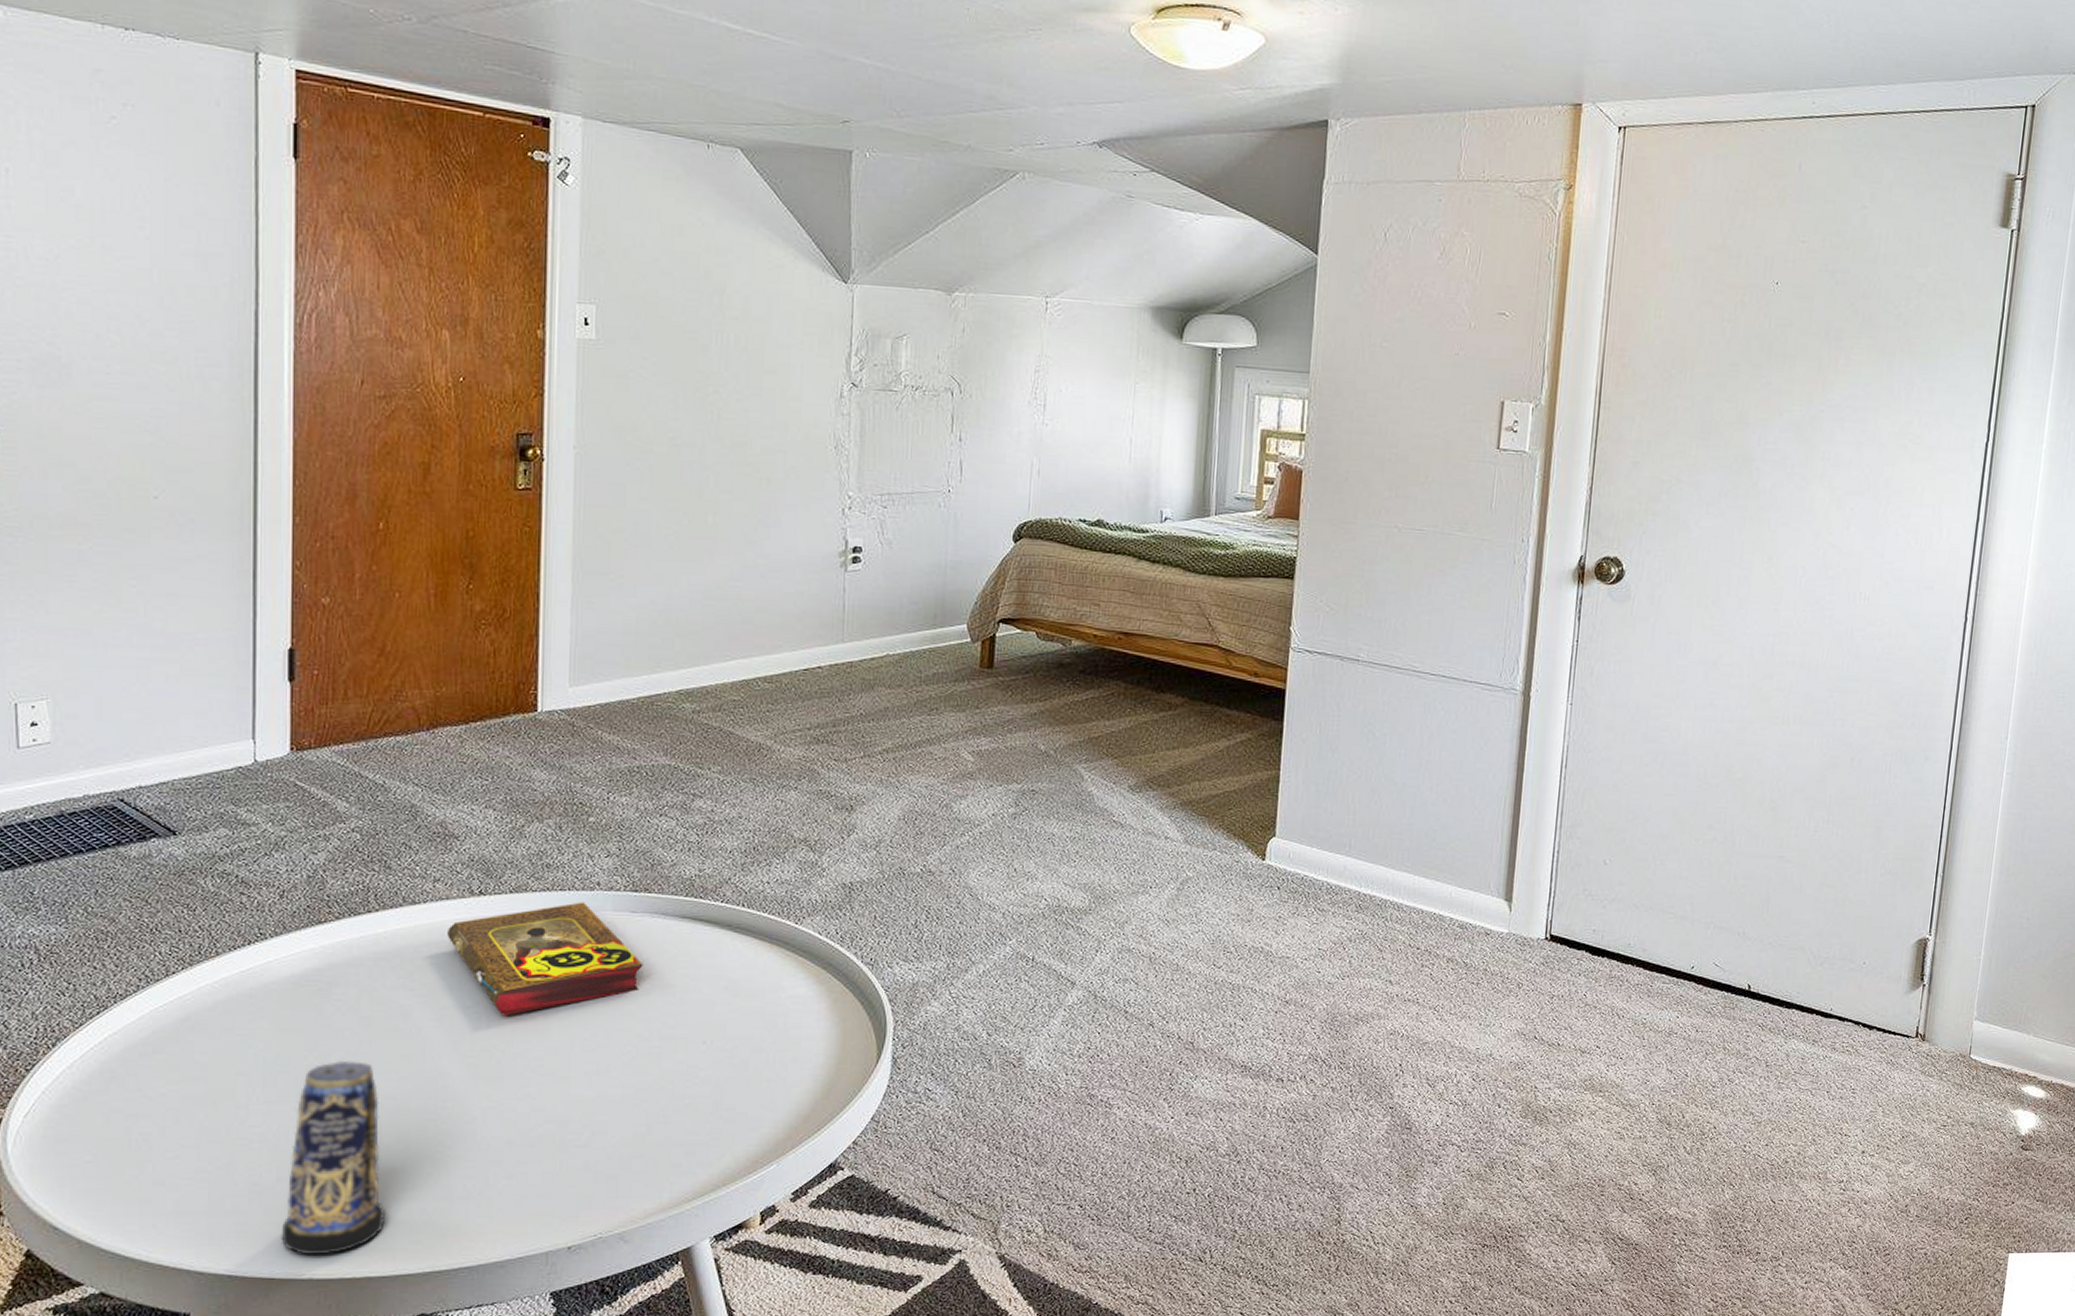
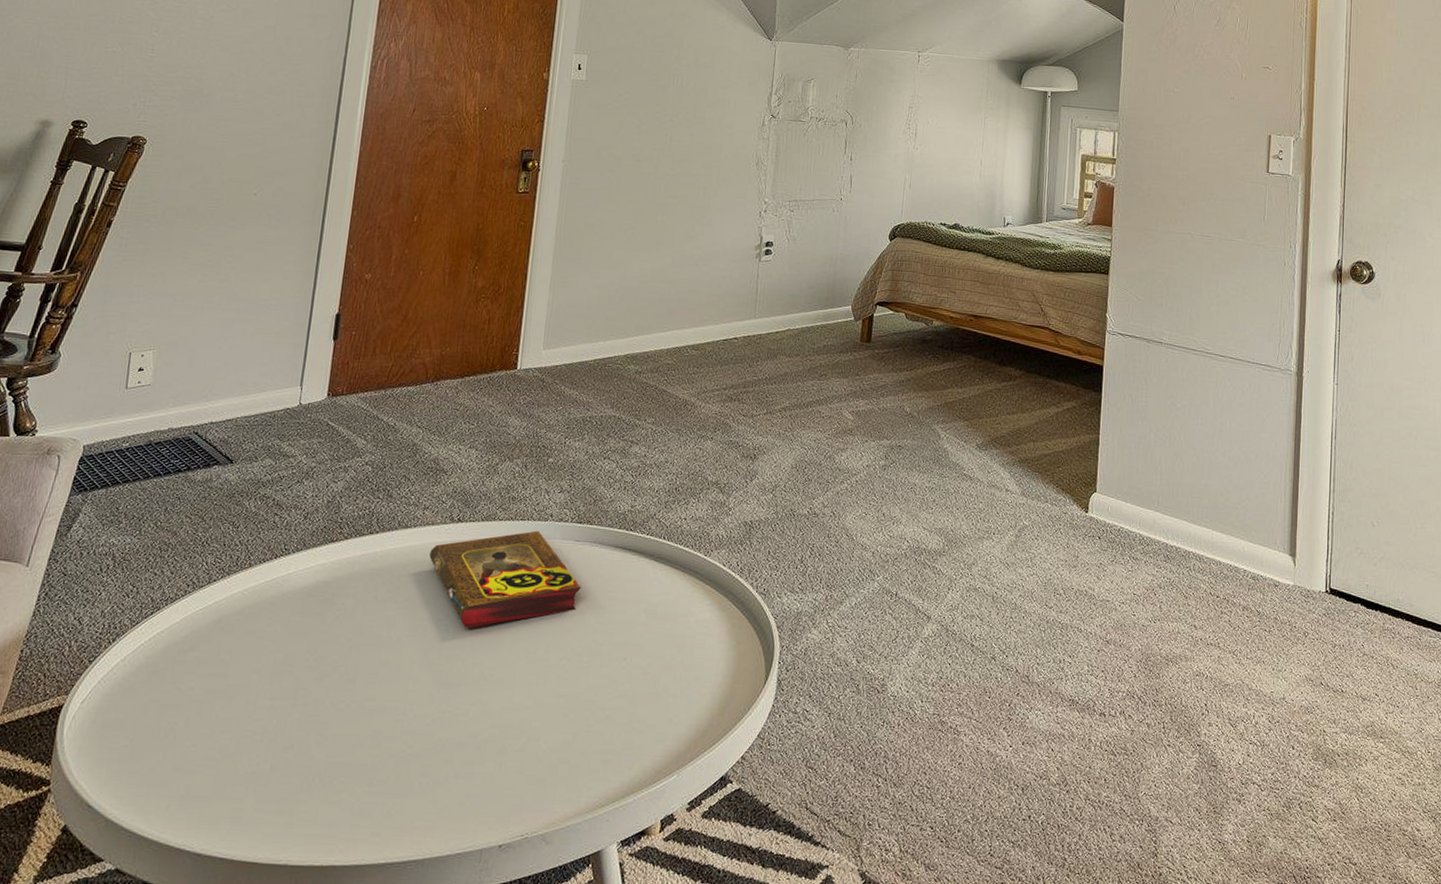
candle: present [281,1060,387,1256] -> none [266,663,360,843]

